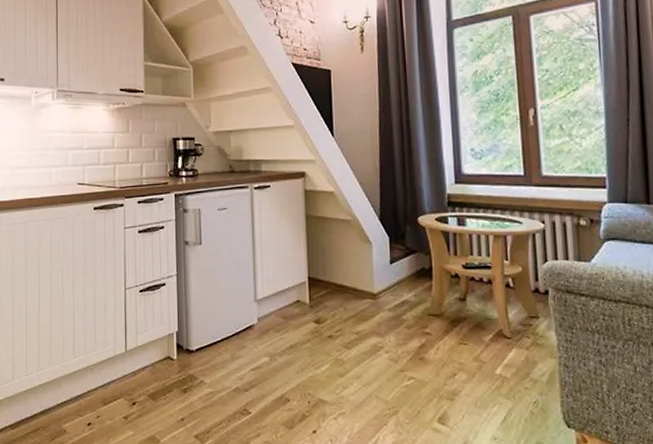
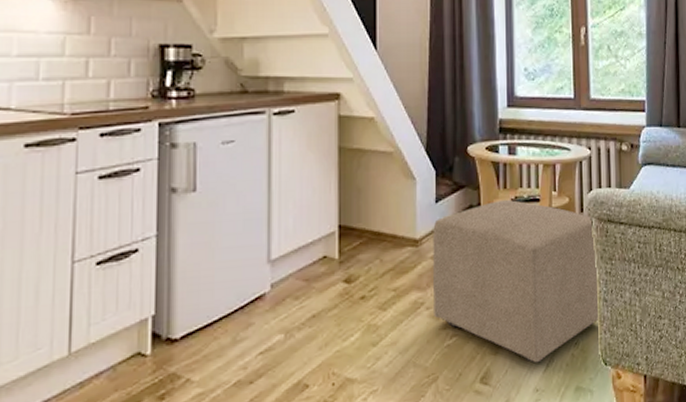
ottoman: none [389,265,561,414] -> present [432,199,600,363]

